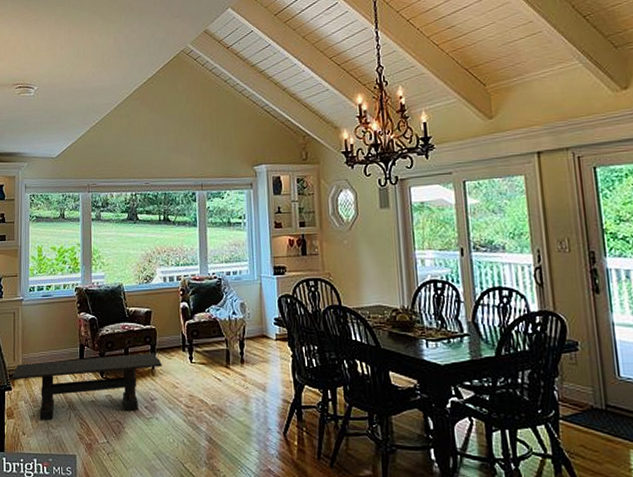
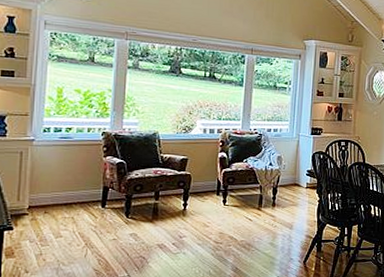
coffee table: present [11,353,162,420] -> none [13,196,194,258]

